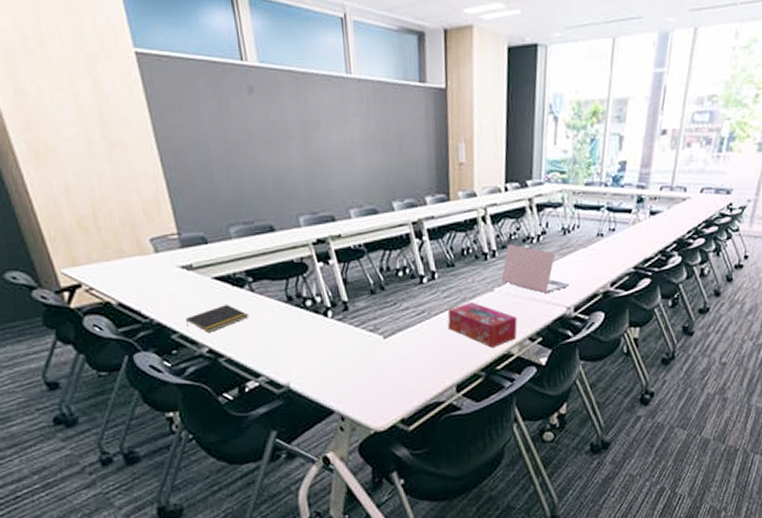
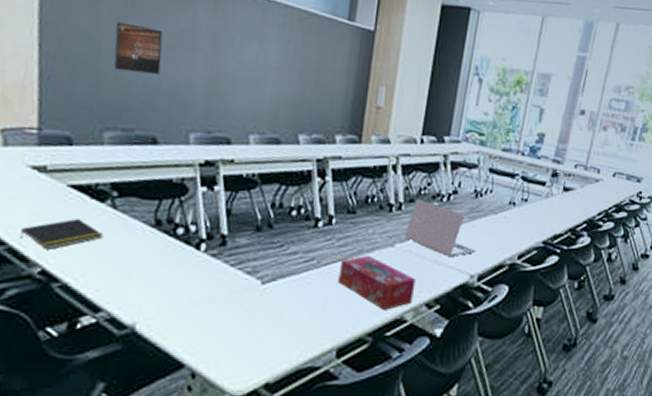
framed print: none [218,125,263,171] -> present [114,21,163,76]

